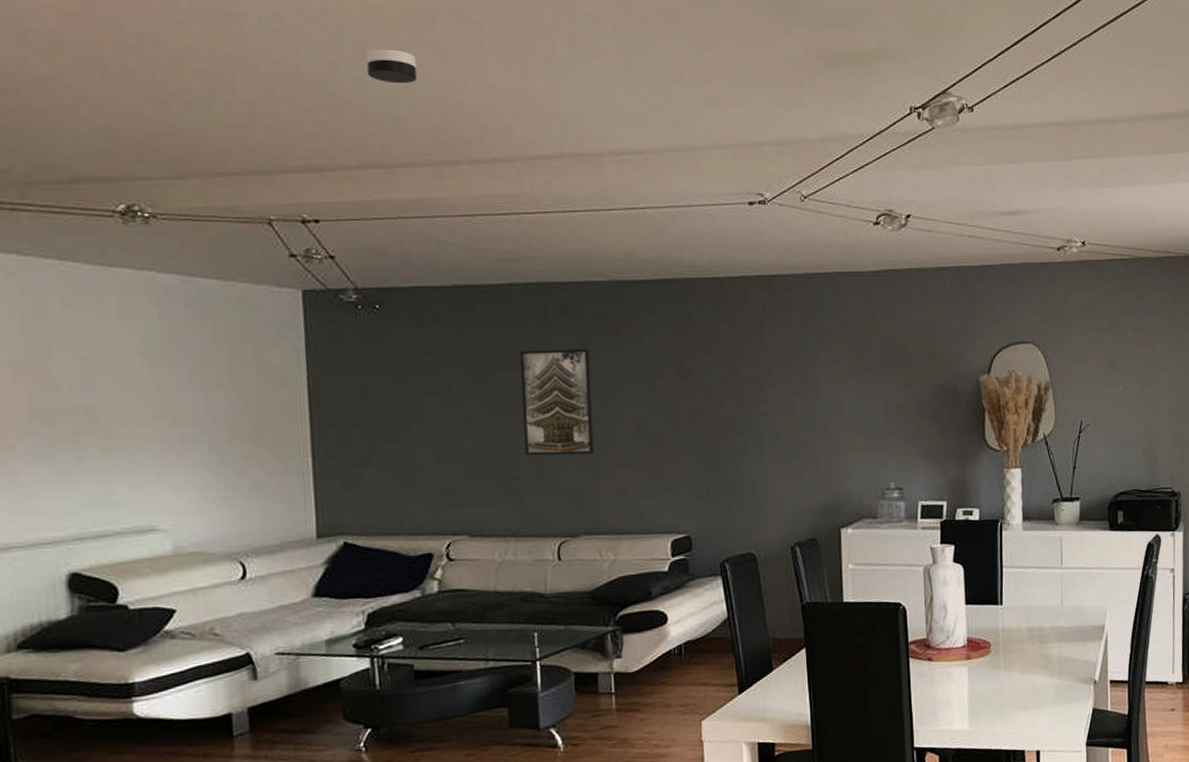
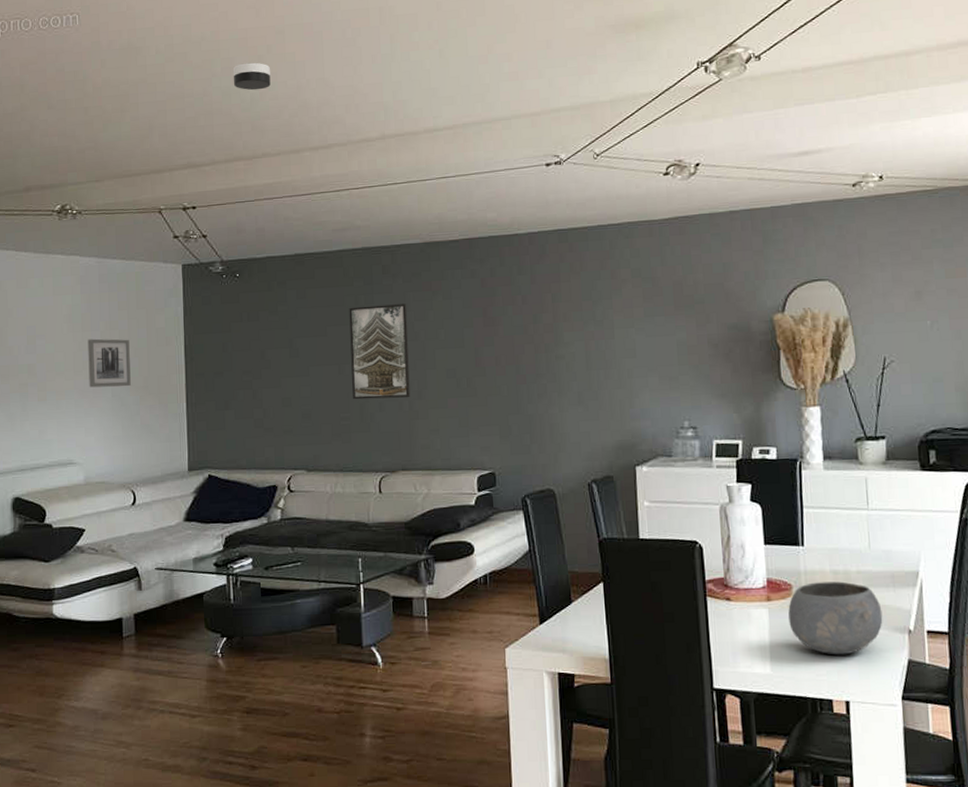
wall art: none [171,376,235,437] -> present [88,338,131,388]
bowl: none [986,637,1072,708] -> present [788,581,883,655]

